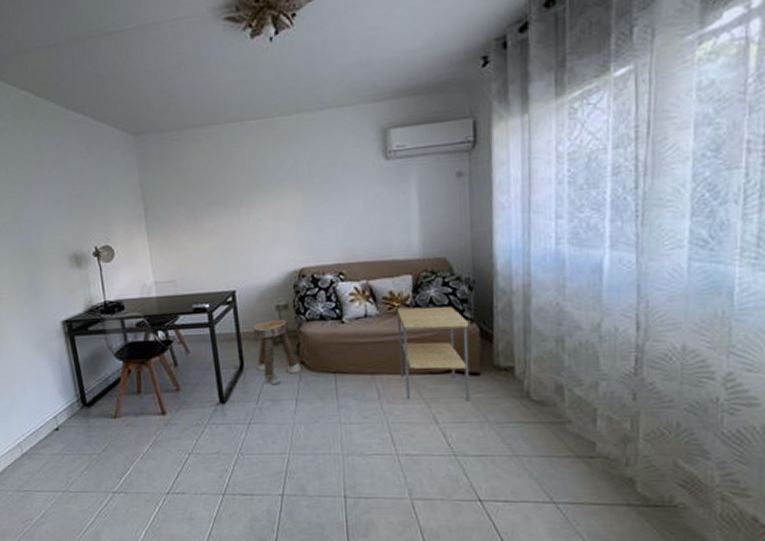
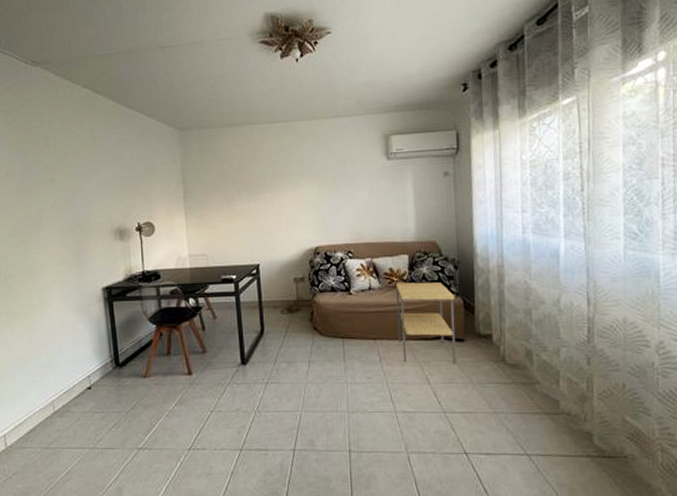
stool: present [253,320,302,385] -> none [273,291,314,349]

